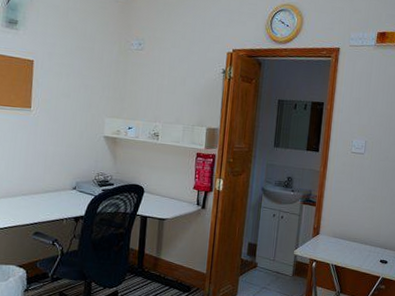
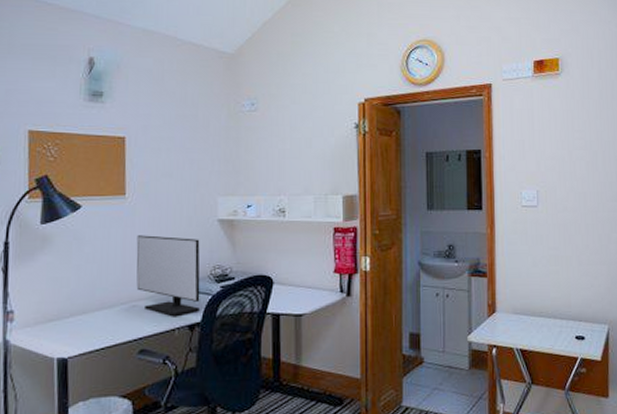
monitor: none [35,142,88,209] -> present [136,235,200,316]

